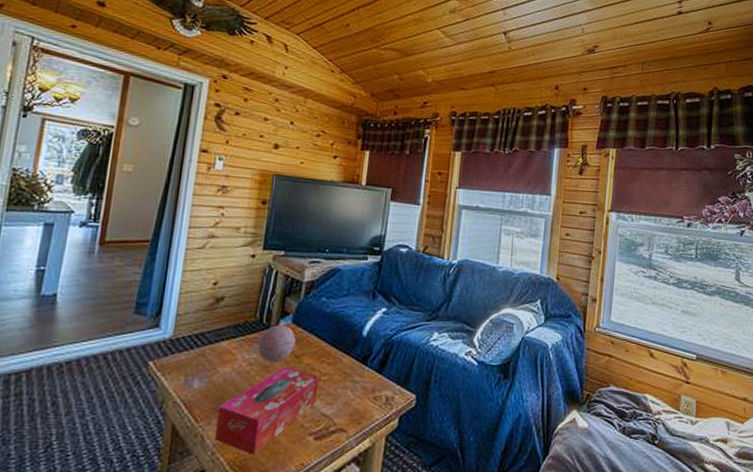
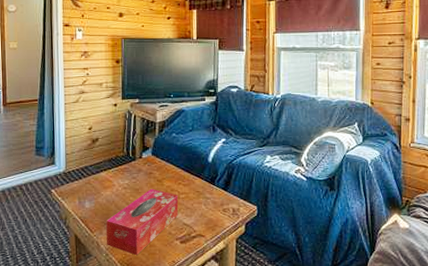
decorative orb: present [258,325,296,363] -> none [128,157,157,186]

